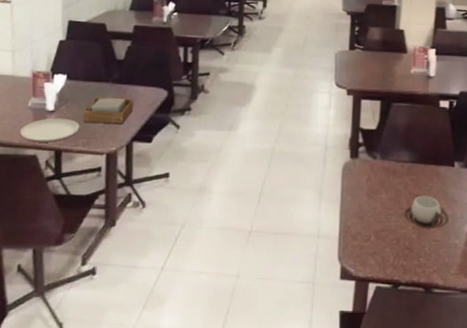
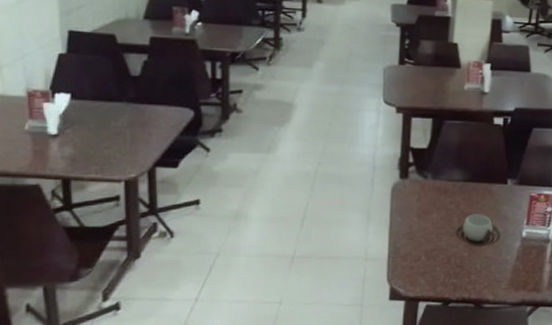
plate: present [19,118,80,142] -> none [16,142,91,170]
napkin holder: present [83,97,134,124] -> none [94,118,155,148]

